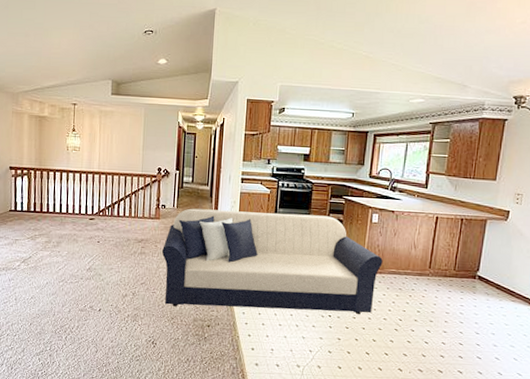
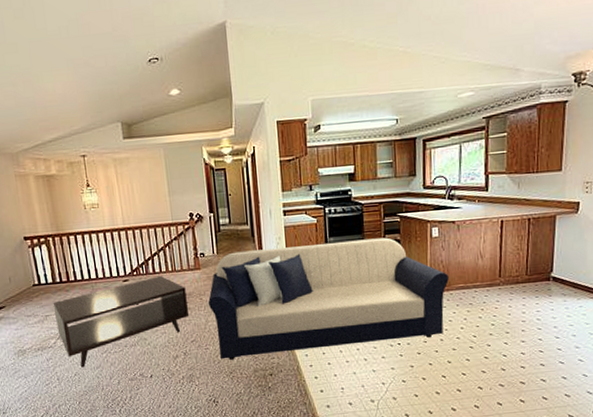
coffee table: none [23,219,144,292] -> present [53,275,190,368]

